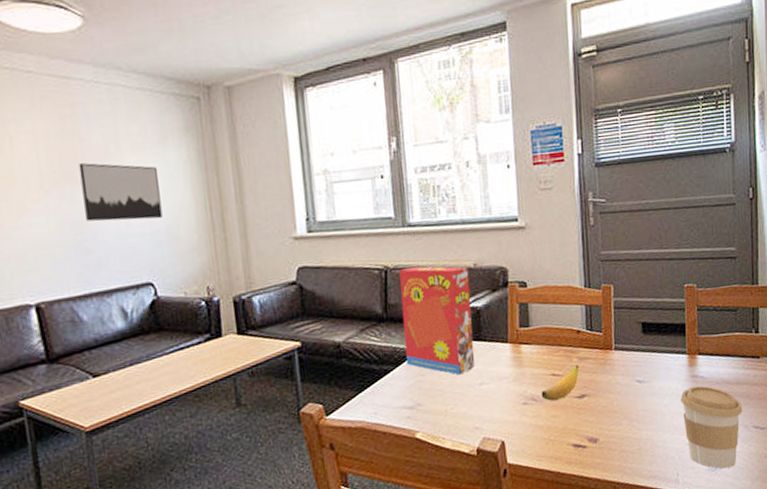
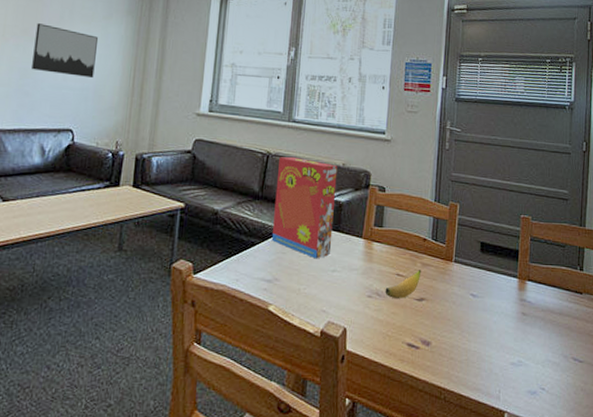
coffee cup: present [681,385,743,469] -> none [509,309,564,394]

